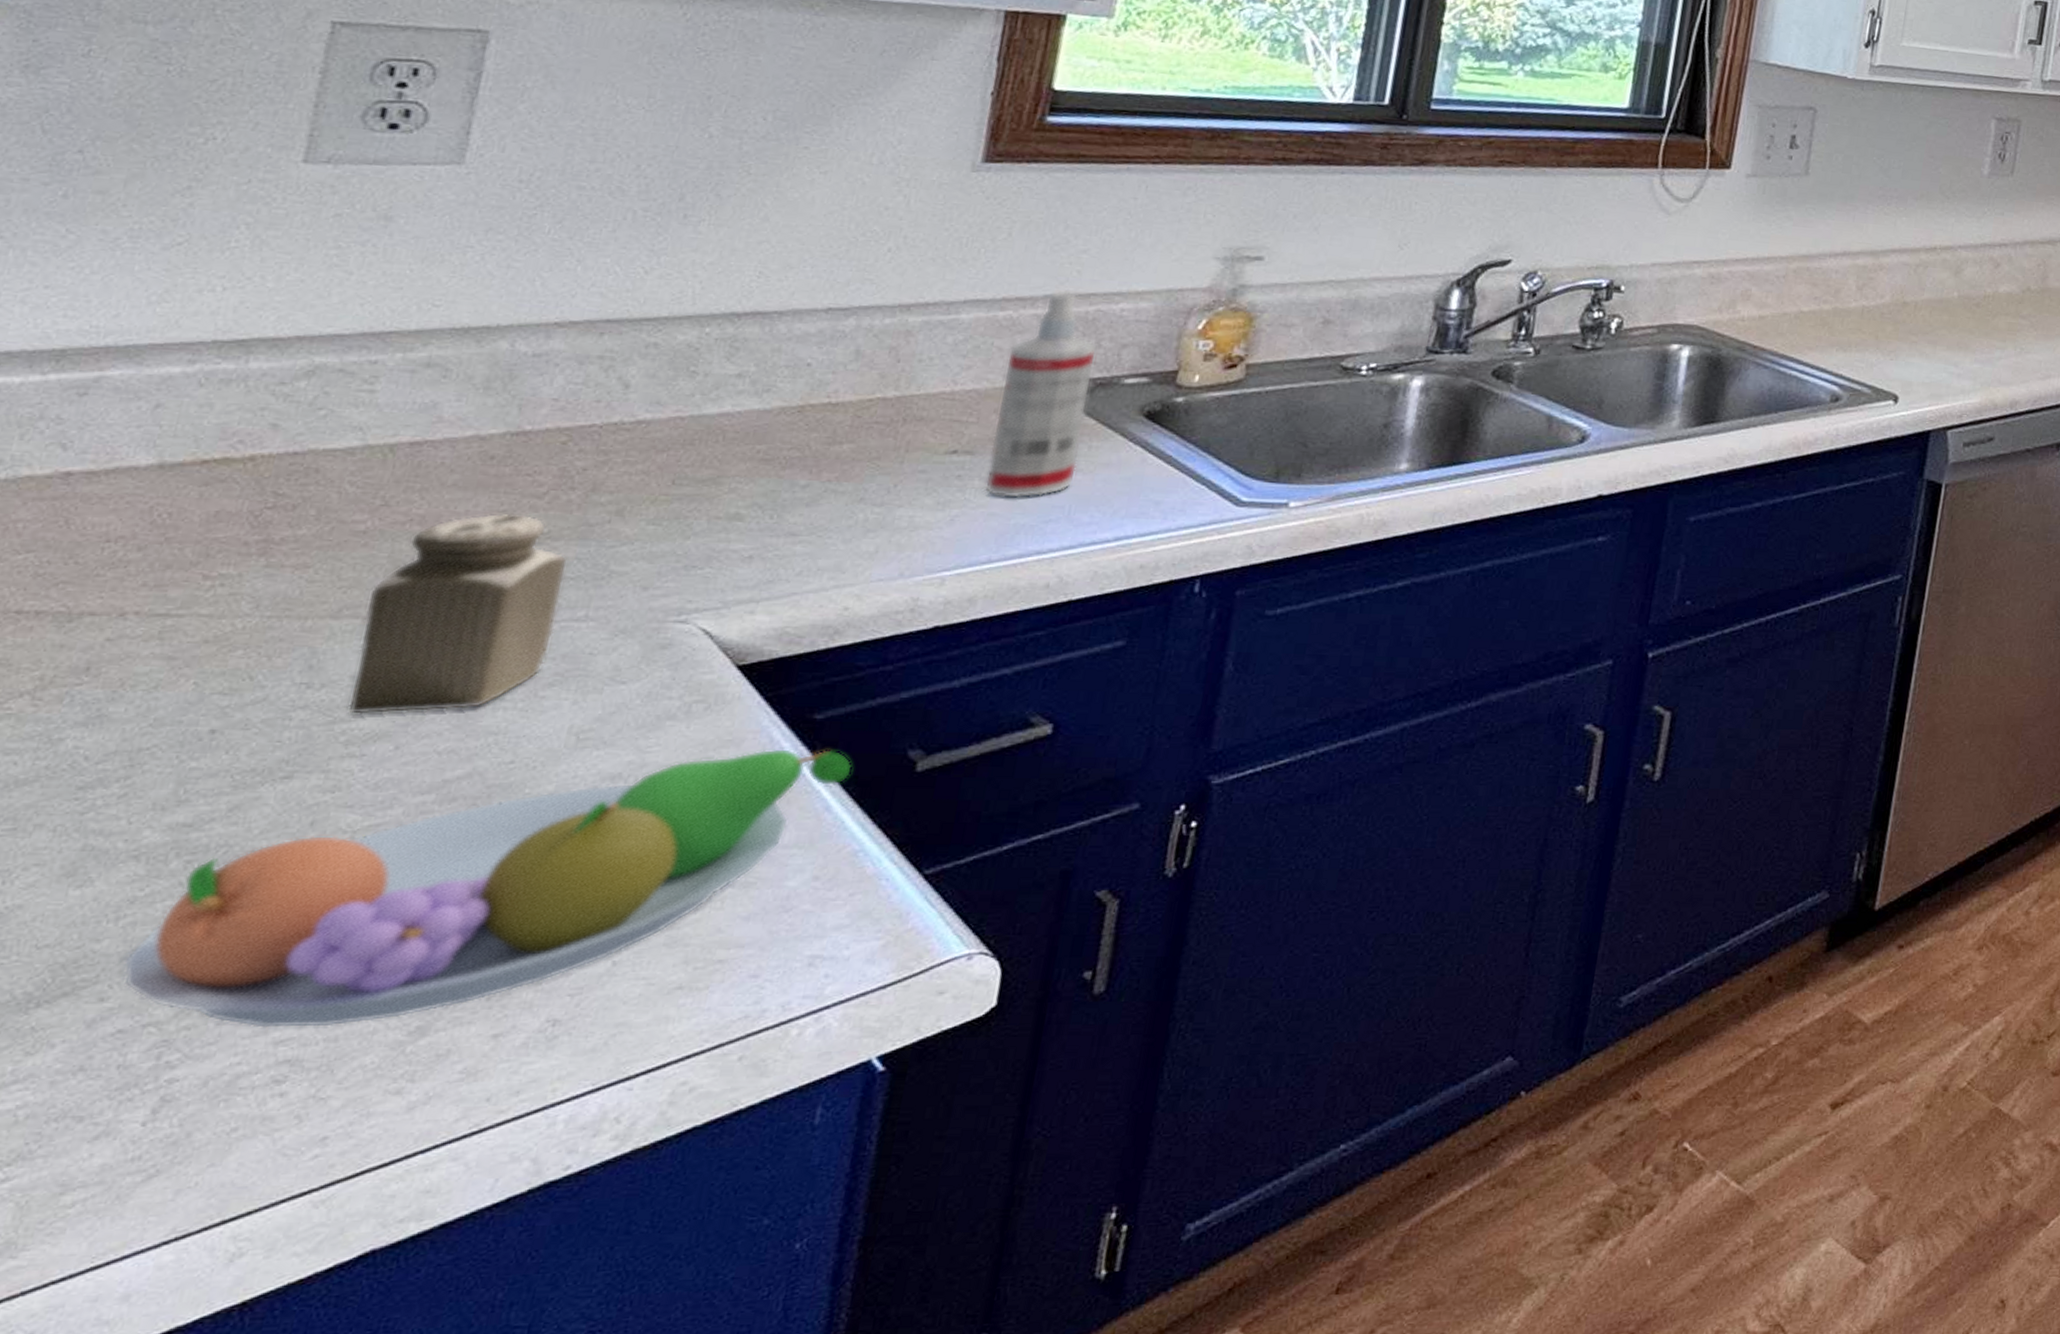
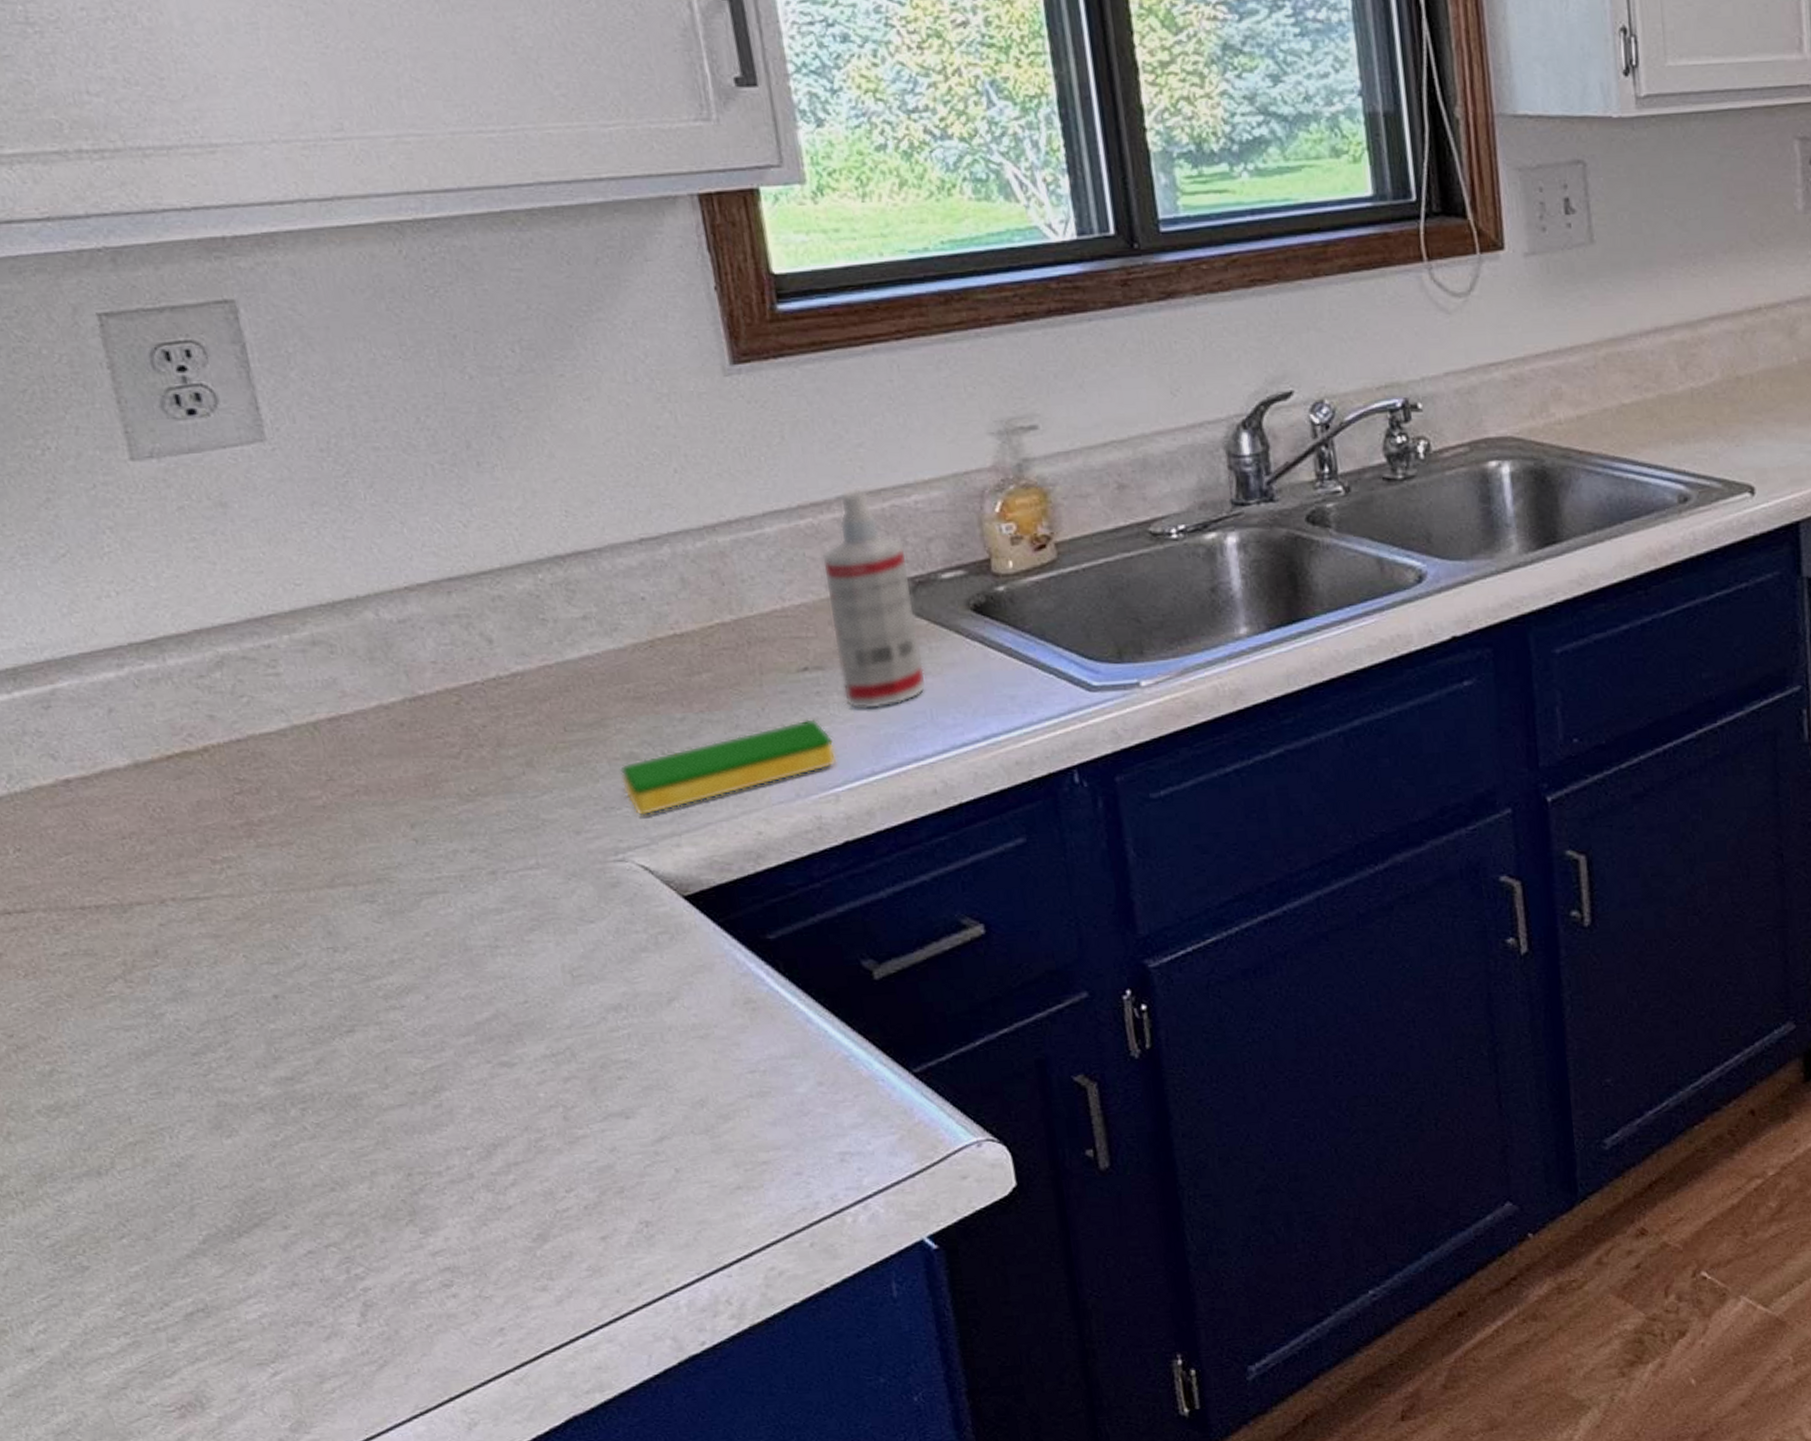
fruit bowl: present [123,747,853,1029] -> none [288,966,818,1244]
salt shaker: present [348,513,569,716] -> none [349,774,520,973]
dish sponge: none [713,500,959,579] -> present [620,719,837,816]

